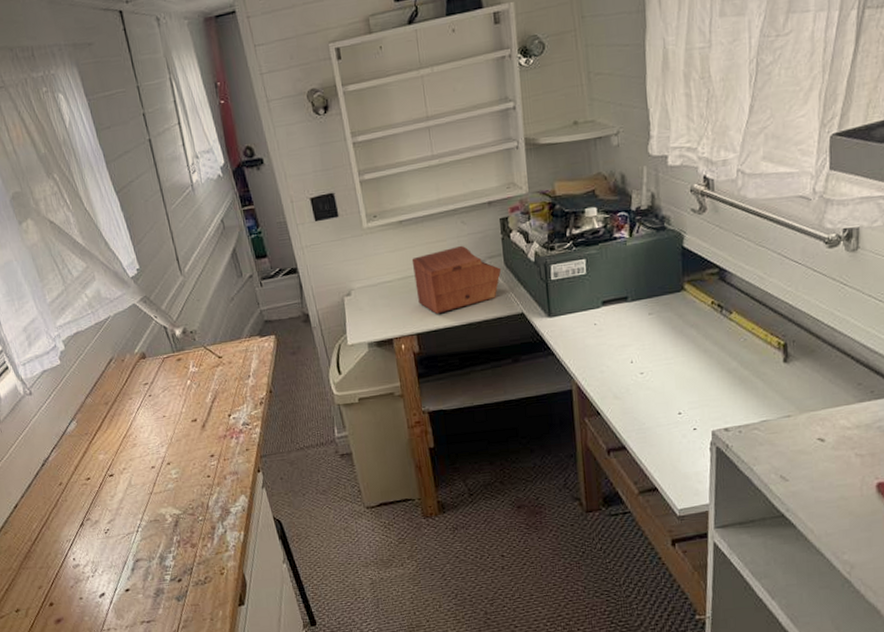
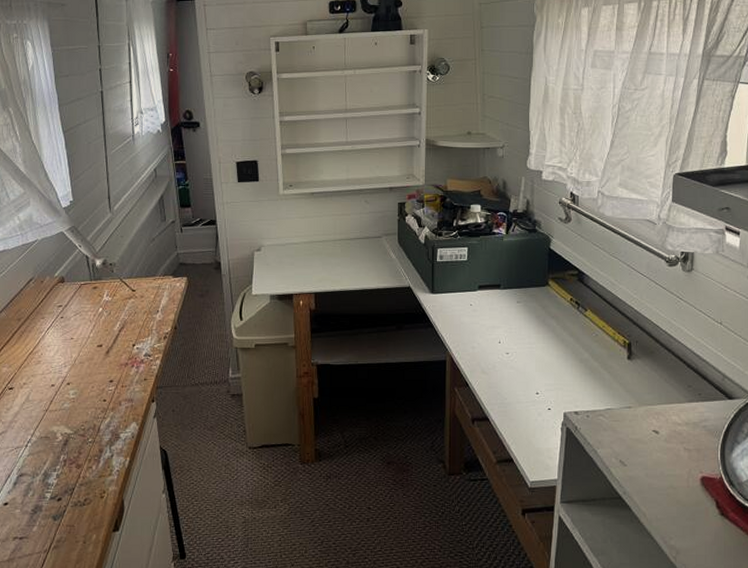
sewing box: present [411,245,502,315] -> none [318,221,395,278]

